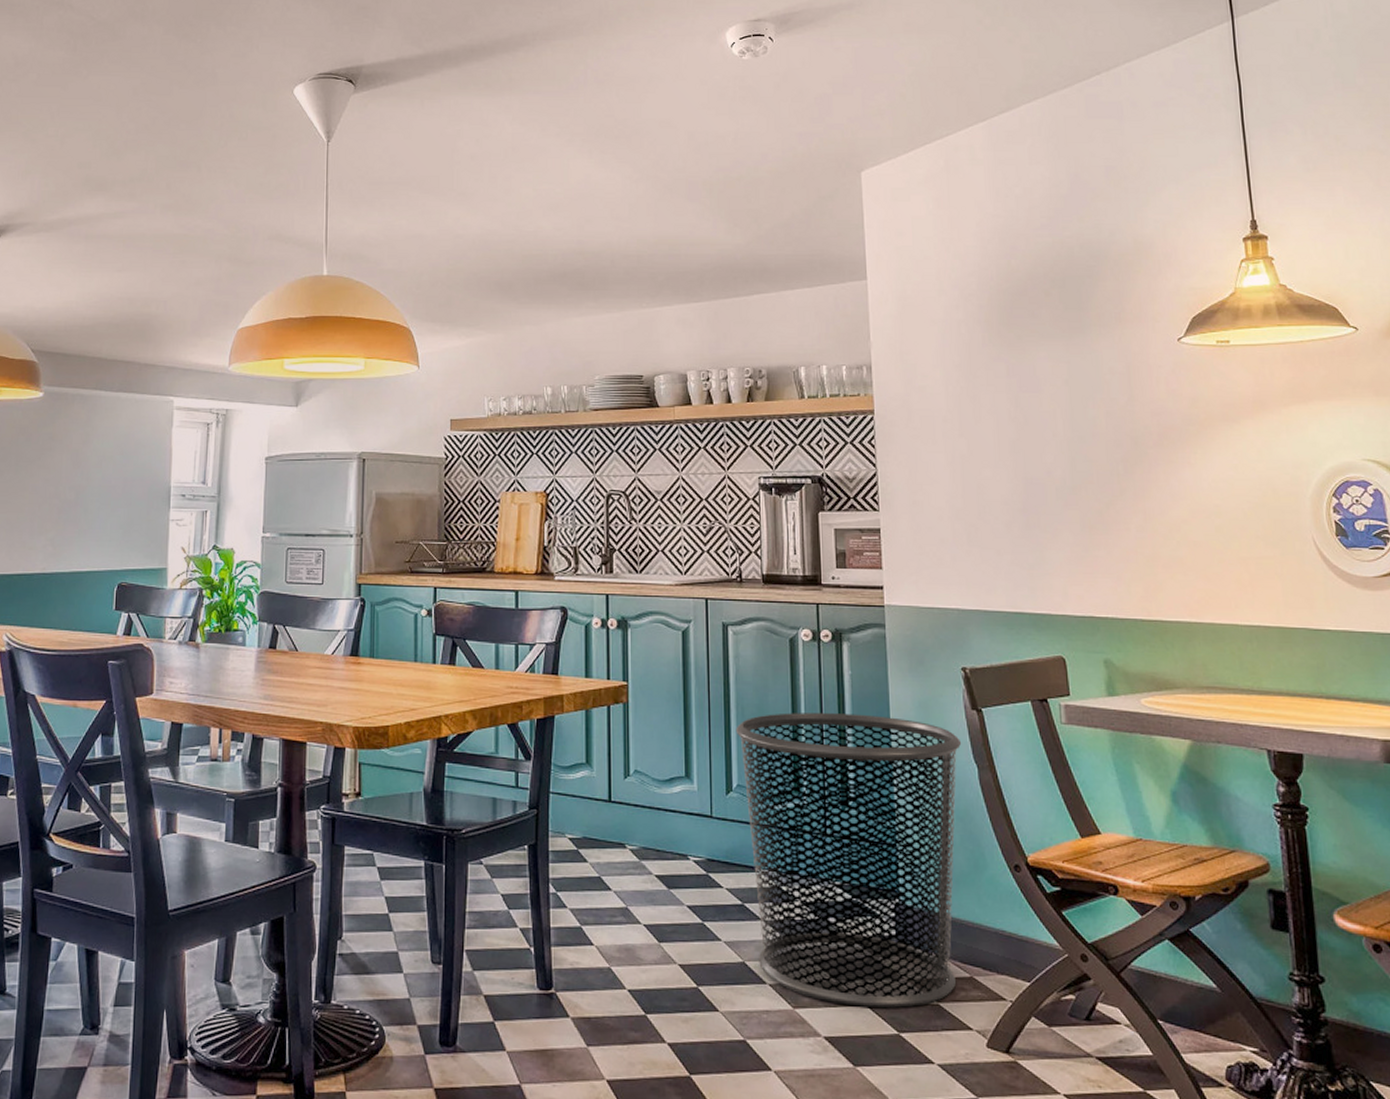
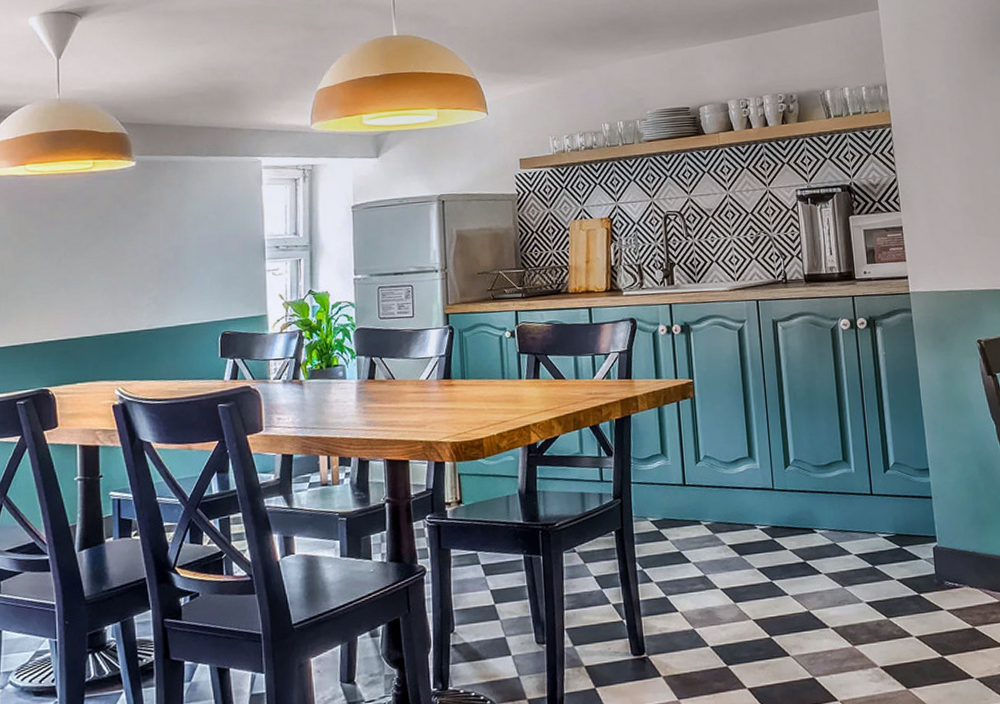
trash can: present [735,713,962,1009] -> none [789,388,988,639]

